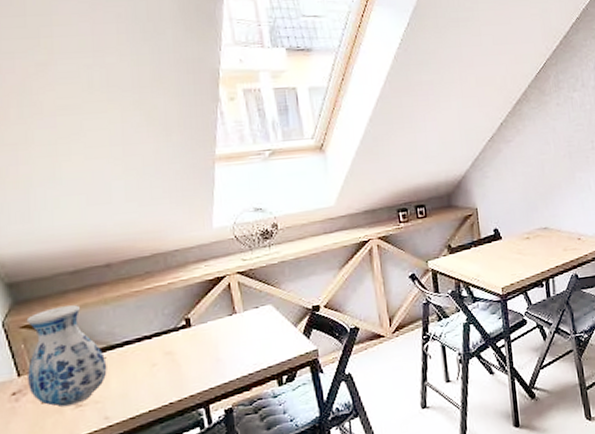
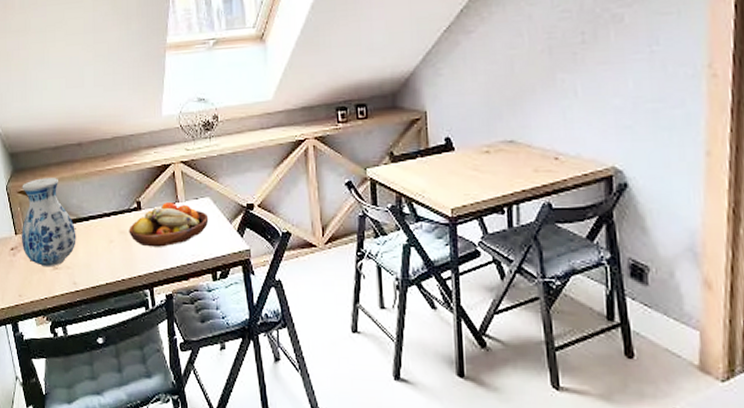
fruit bowl: none [176,314,272,364] -> present [129,203,209,247]

